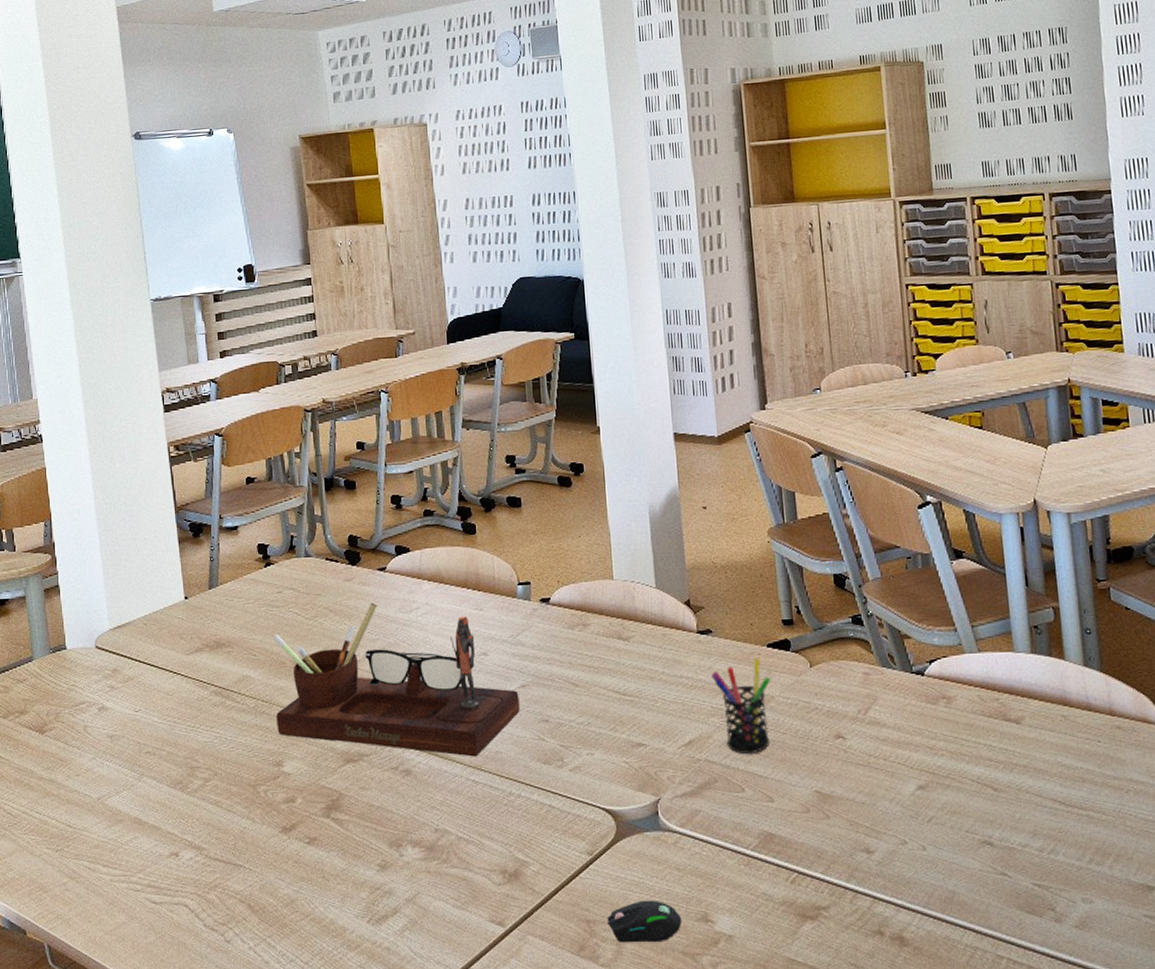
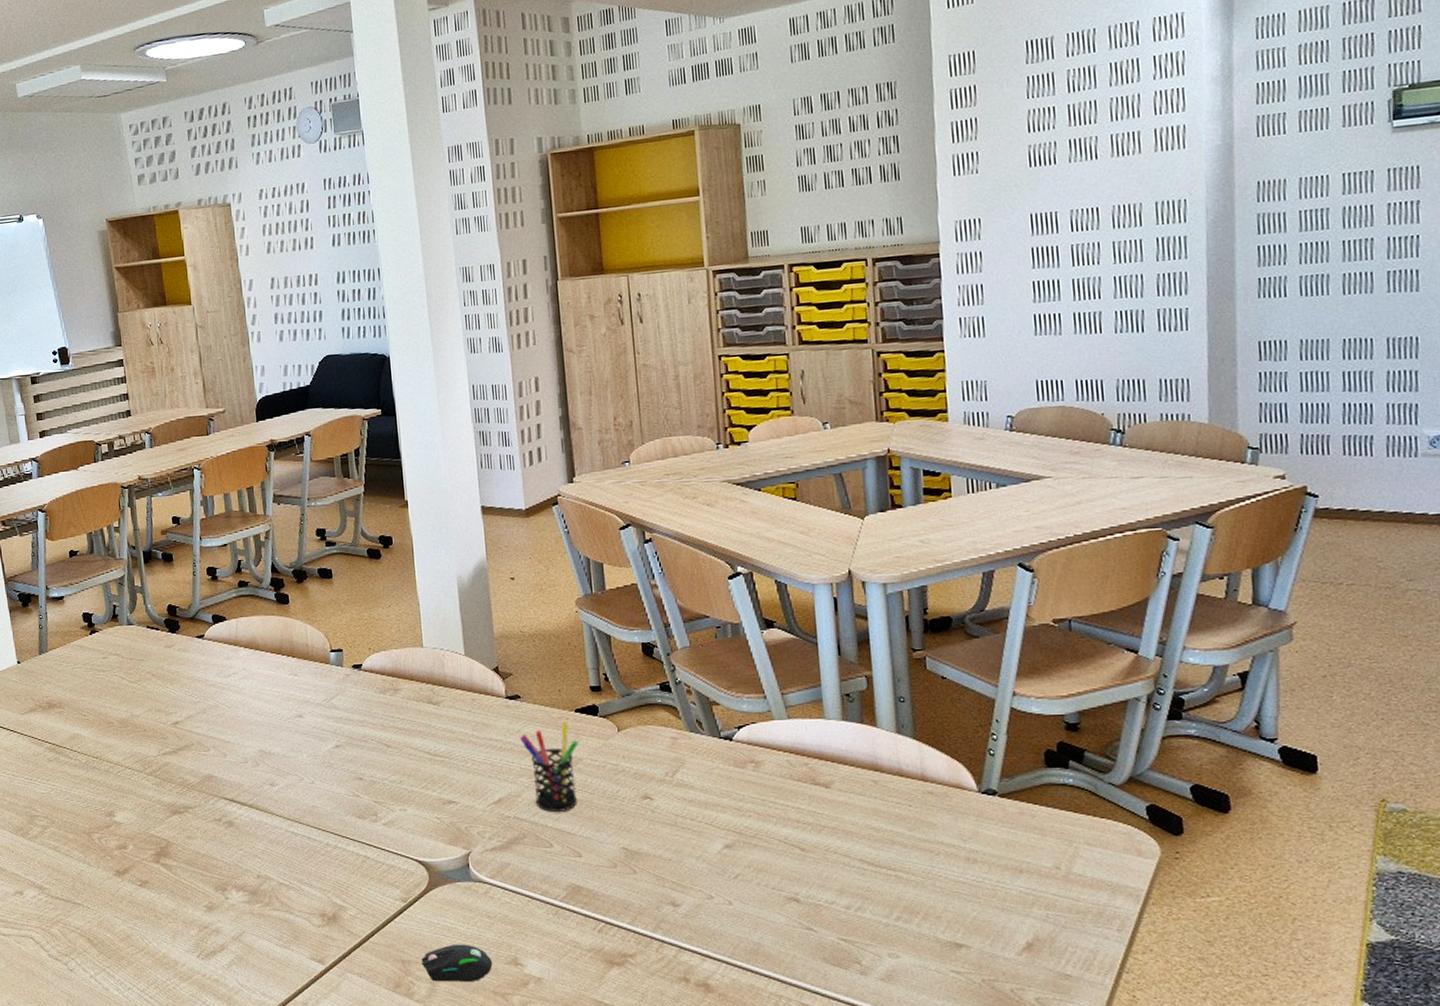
desk organizer: present [273,602,520,757] -> none [100,667,335,811]

